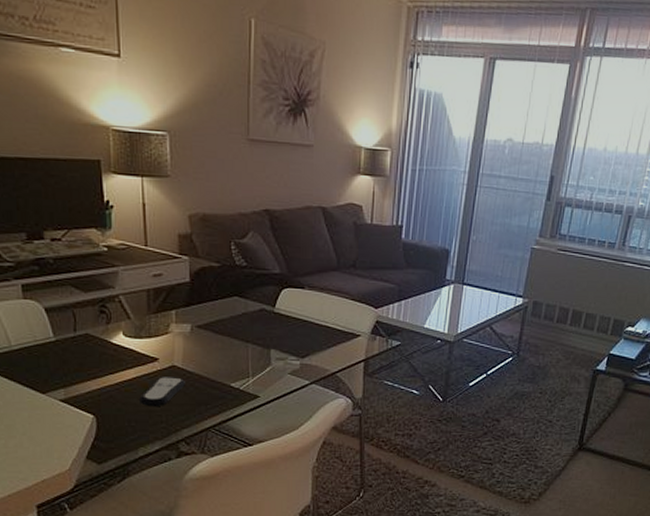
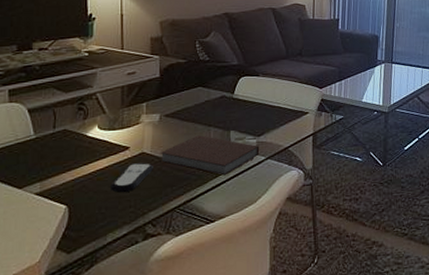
notebook: none [192,351,304,398] -> present [160,135,260,176]

